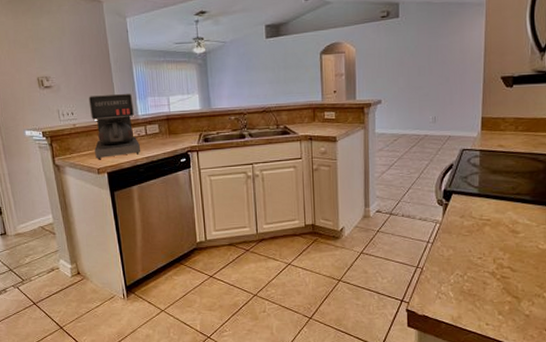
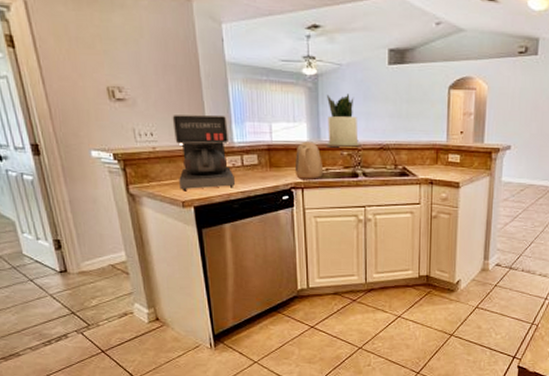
kettle: none [190,110,215,143] -> present [294,141,324,179]
planter: none [215,66,245,114] -> present [326,94,360,148]

